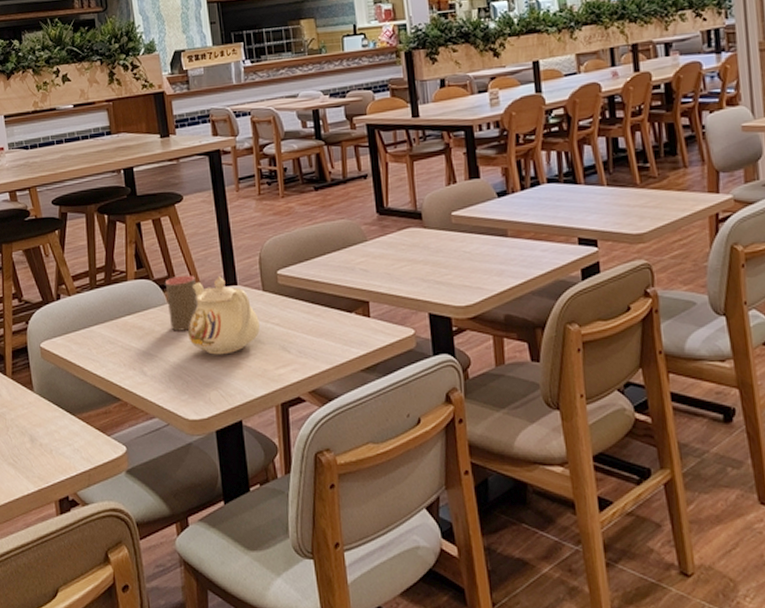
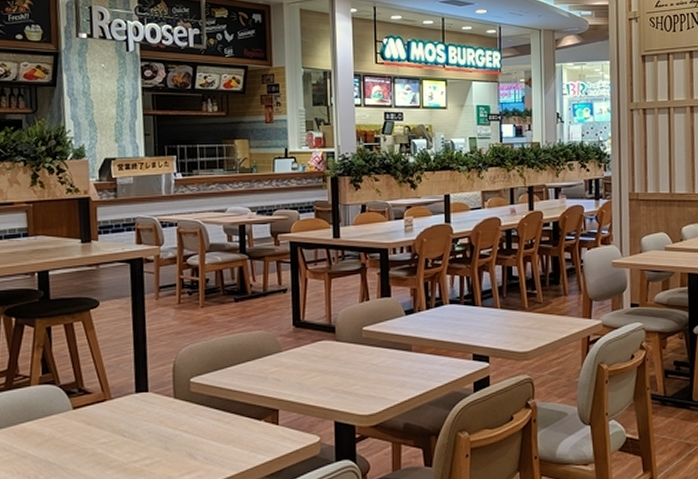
cup: present [165,275,199,331] -> none [71,381,106,438]
teapot: present [188,276,261,355] -> none [91,383,169,462]

